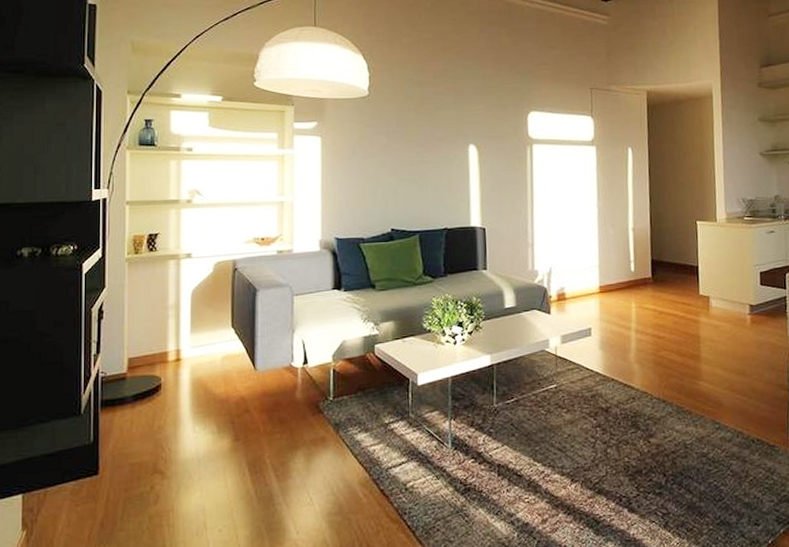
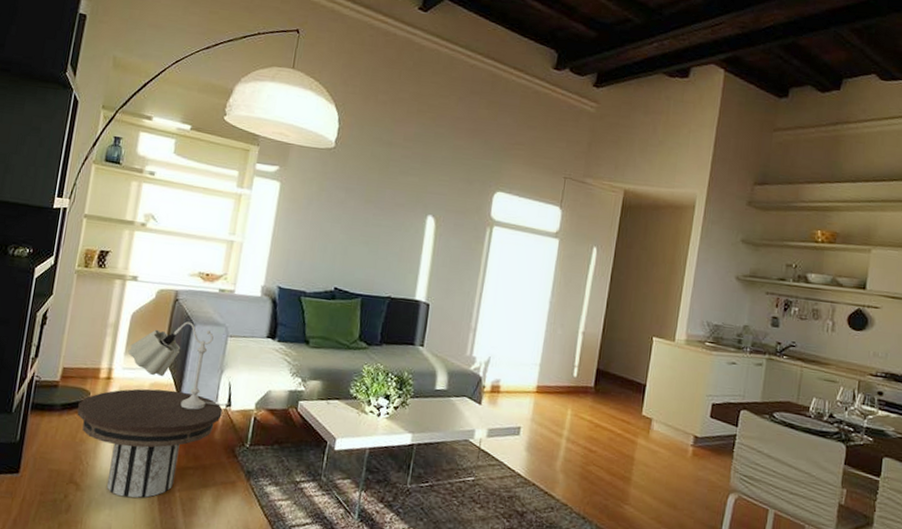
side table: none [150,358,300,476] -> present [77,388,223,498]
table lamp: none [193,288,306,375] -> present [128,321,230,410]

